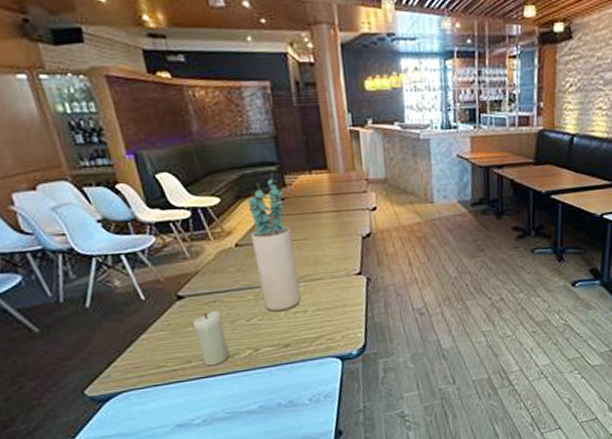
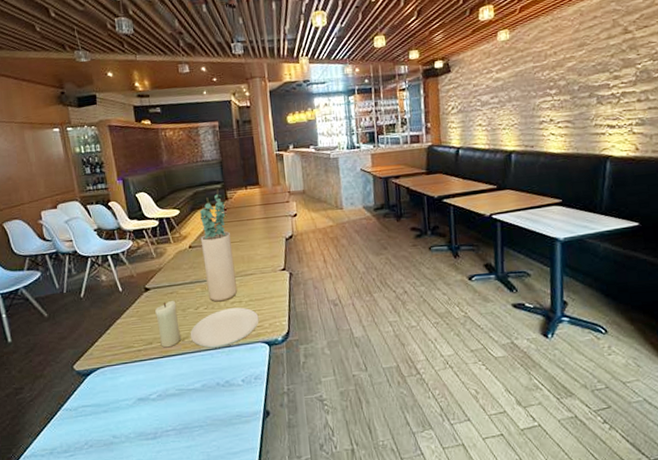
plate: none [241,318,329,365] -> present [190,307,259,348]

